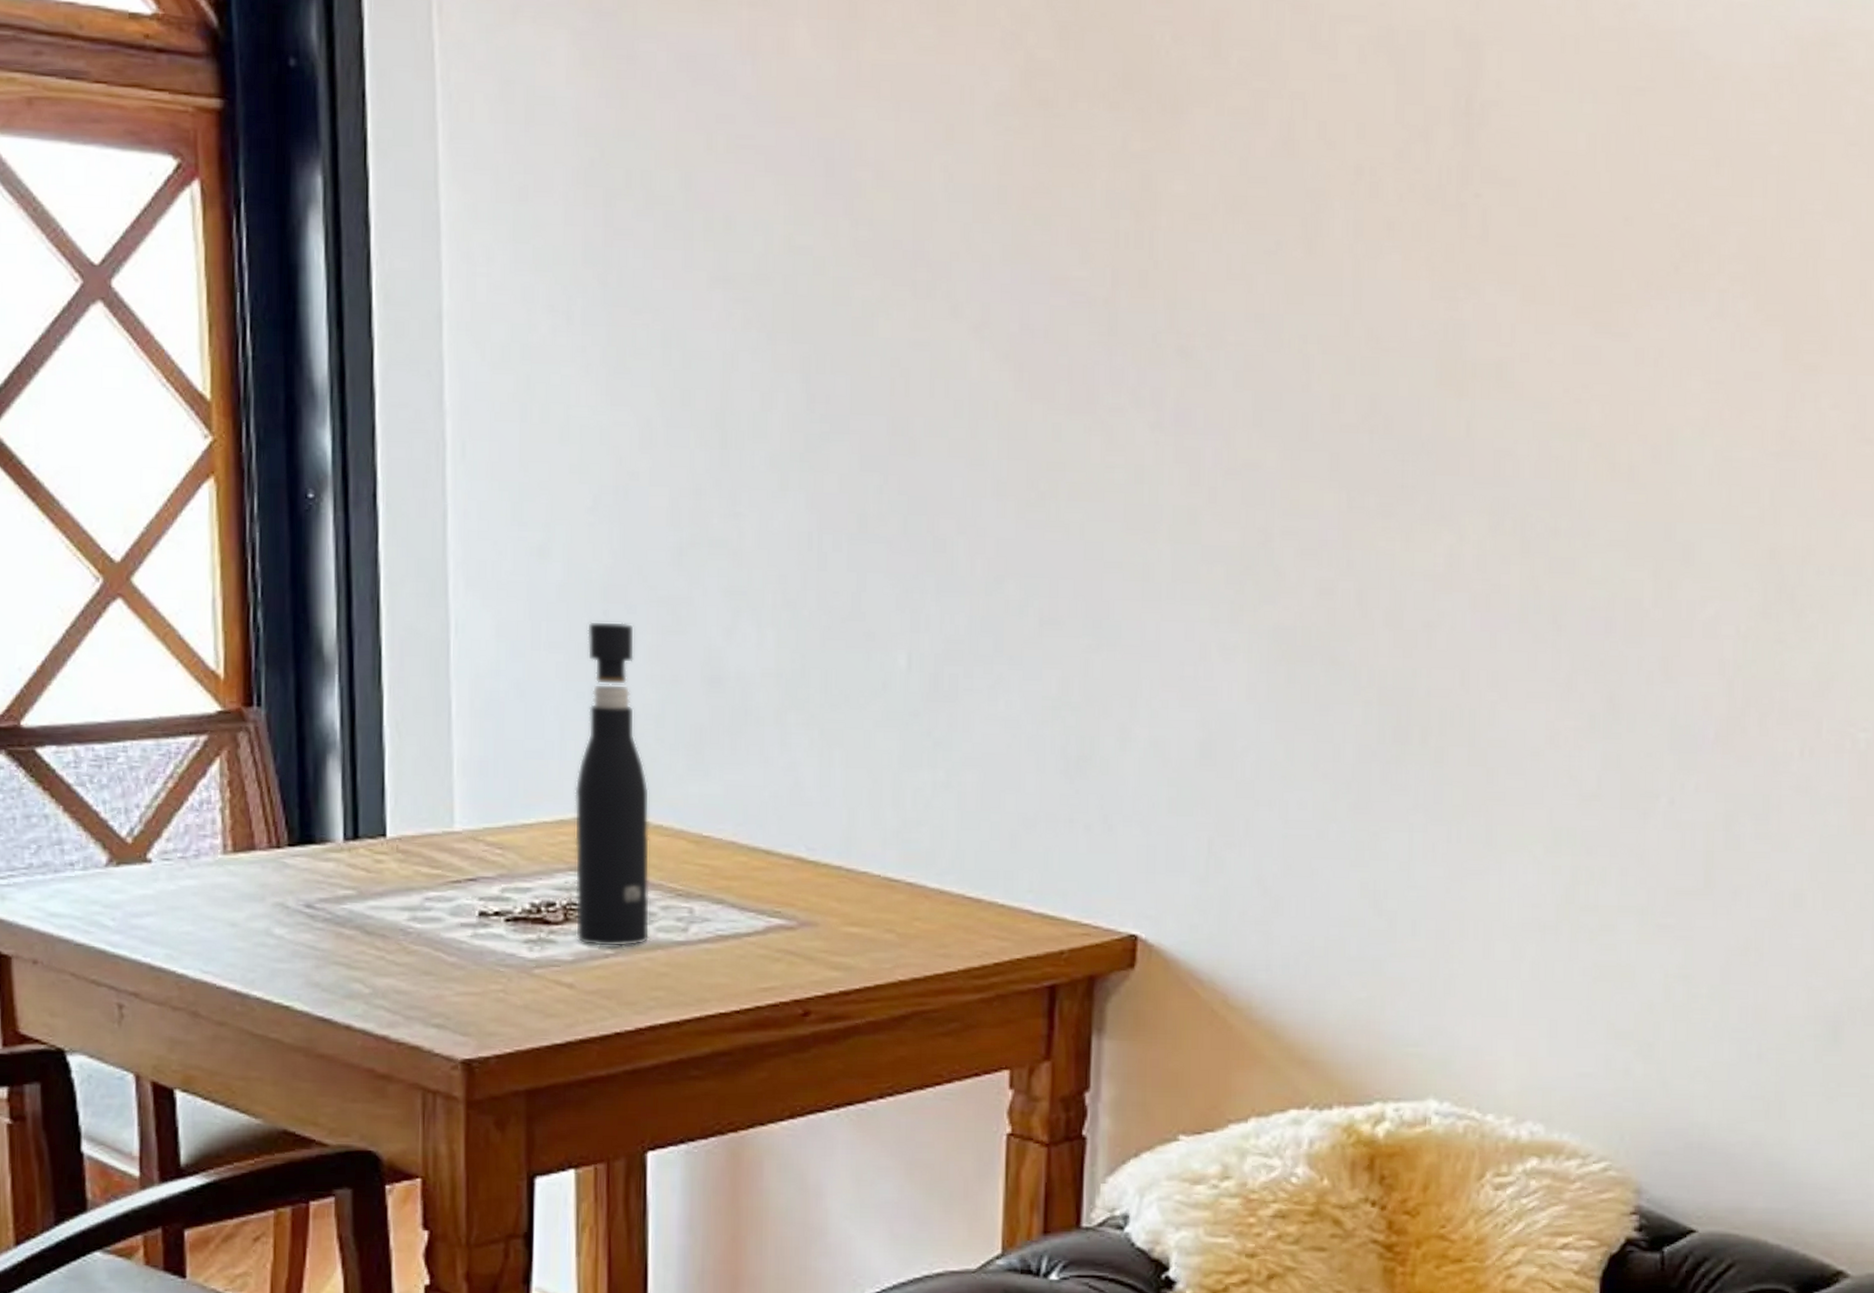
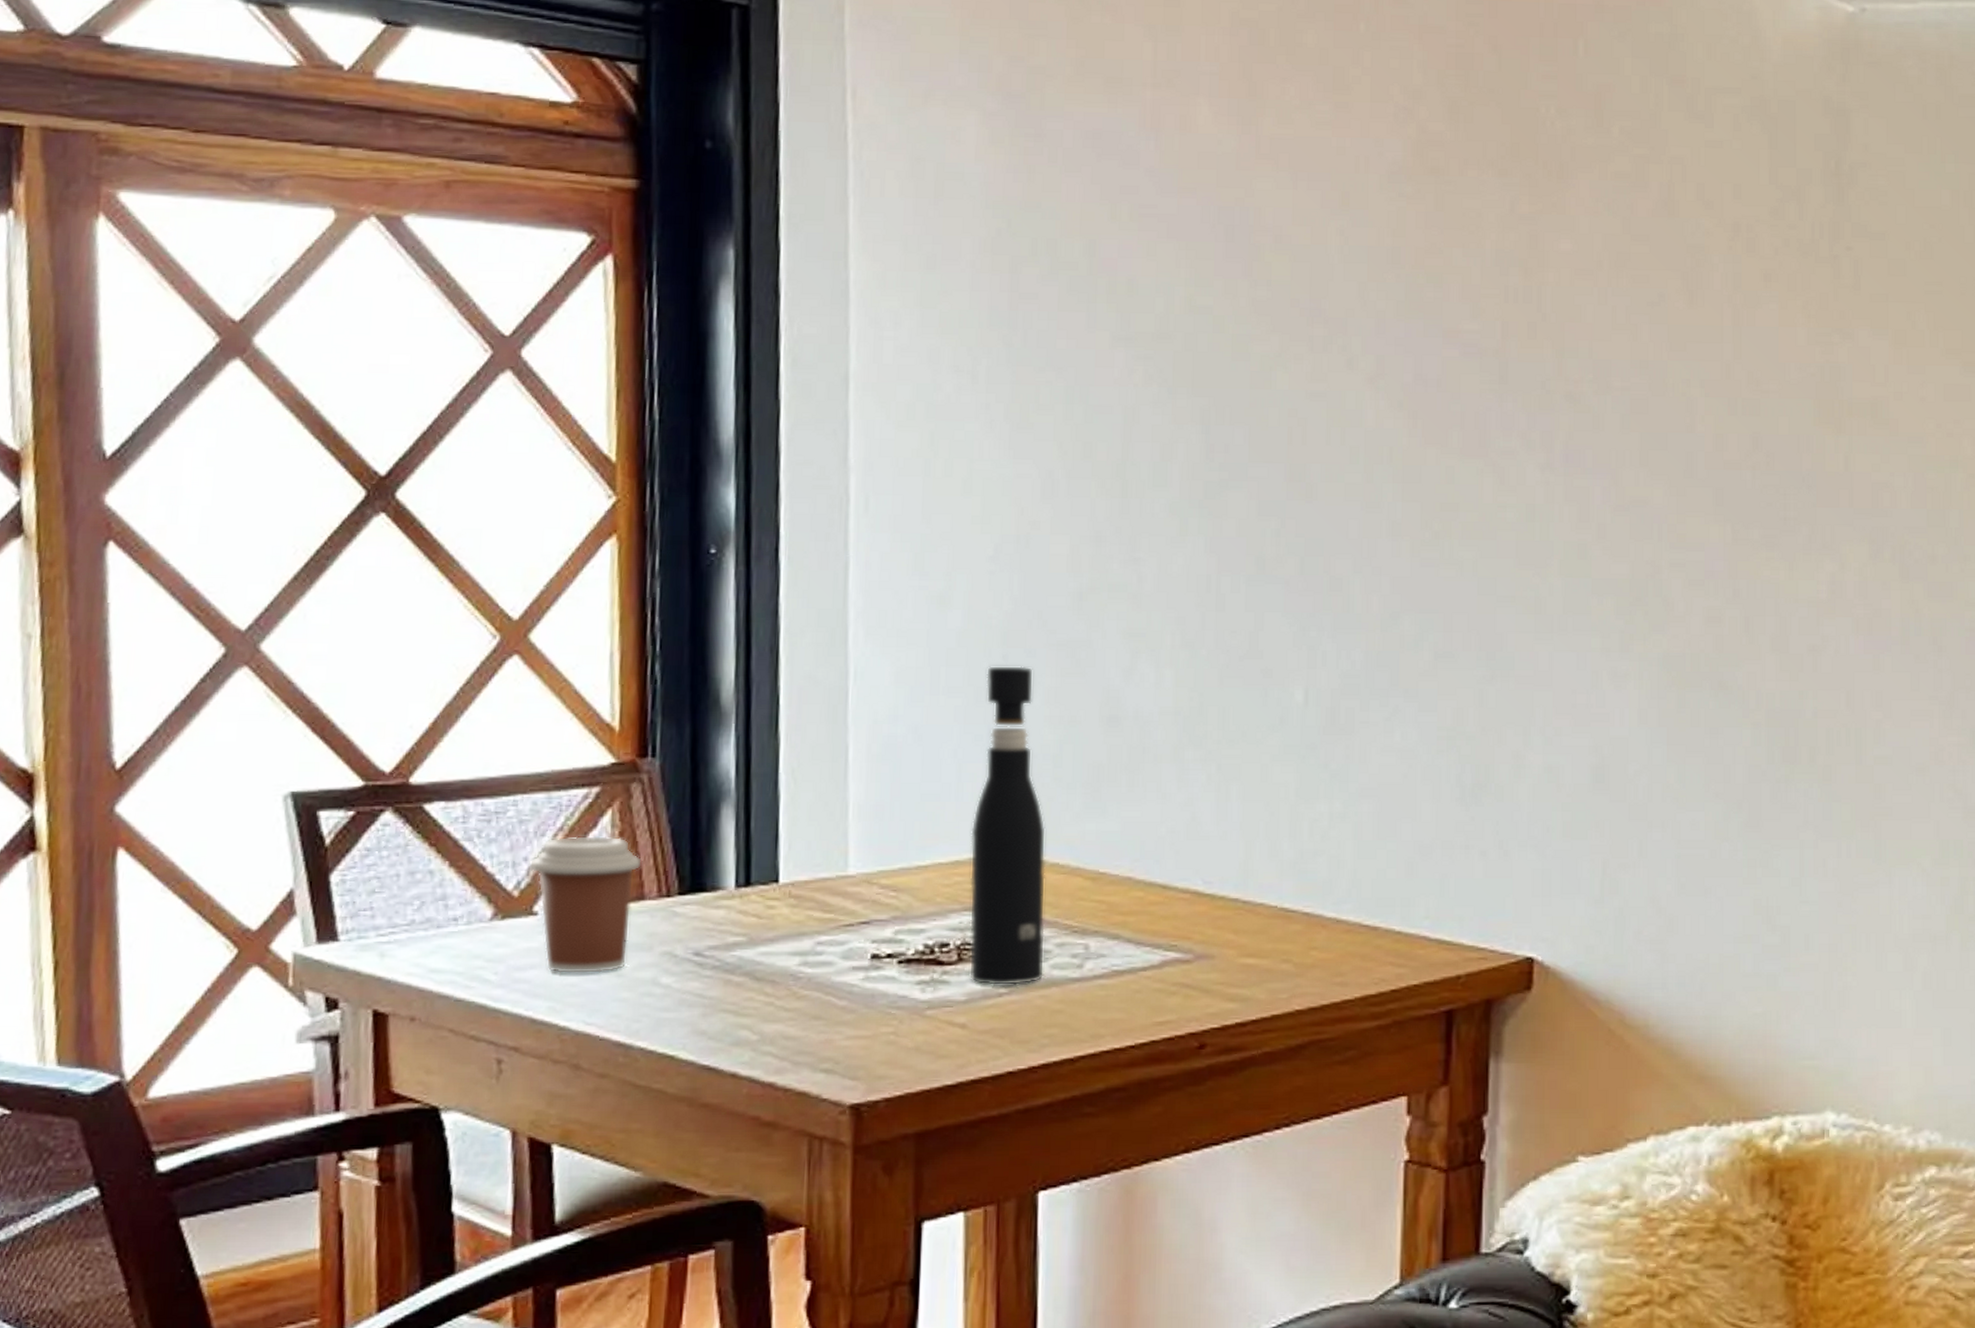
coffee cup: none [141,784,252,923] -> present [529,836,643,974]

